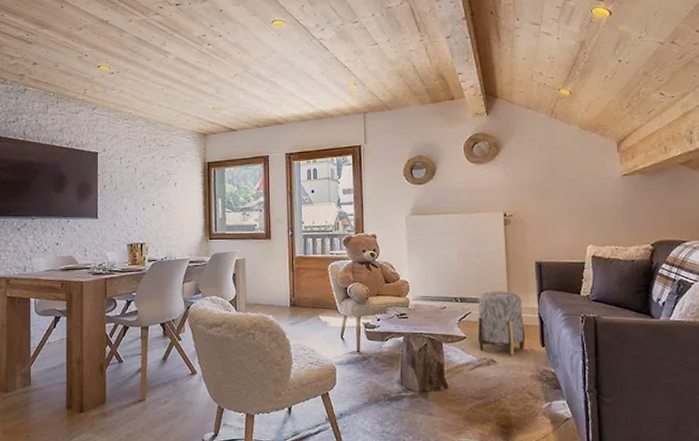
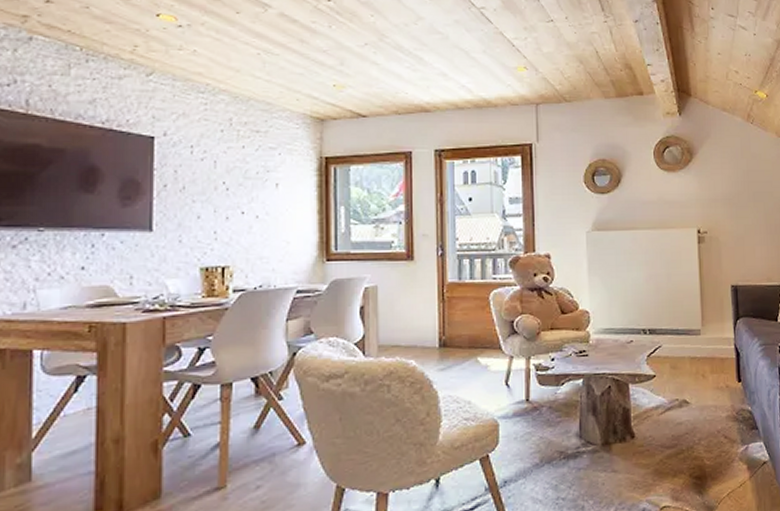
stool: present [477,291,526,355] -> none [667,319,721,394]

